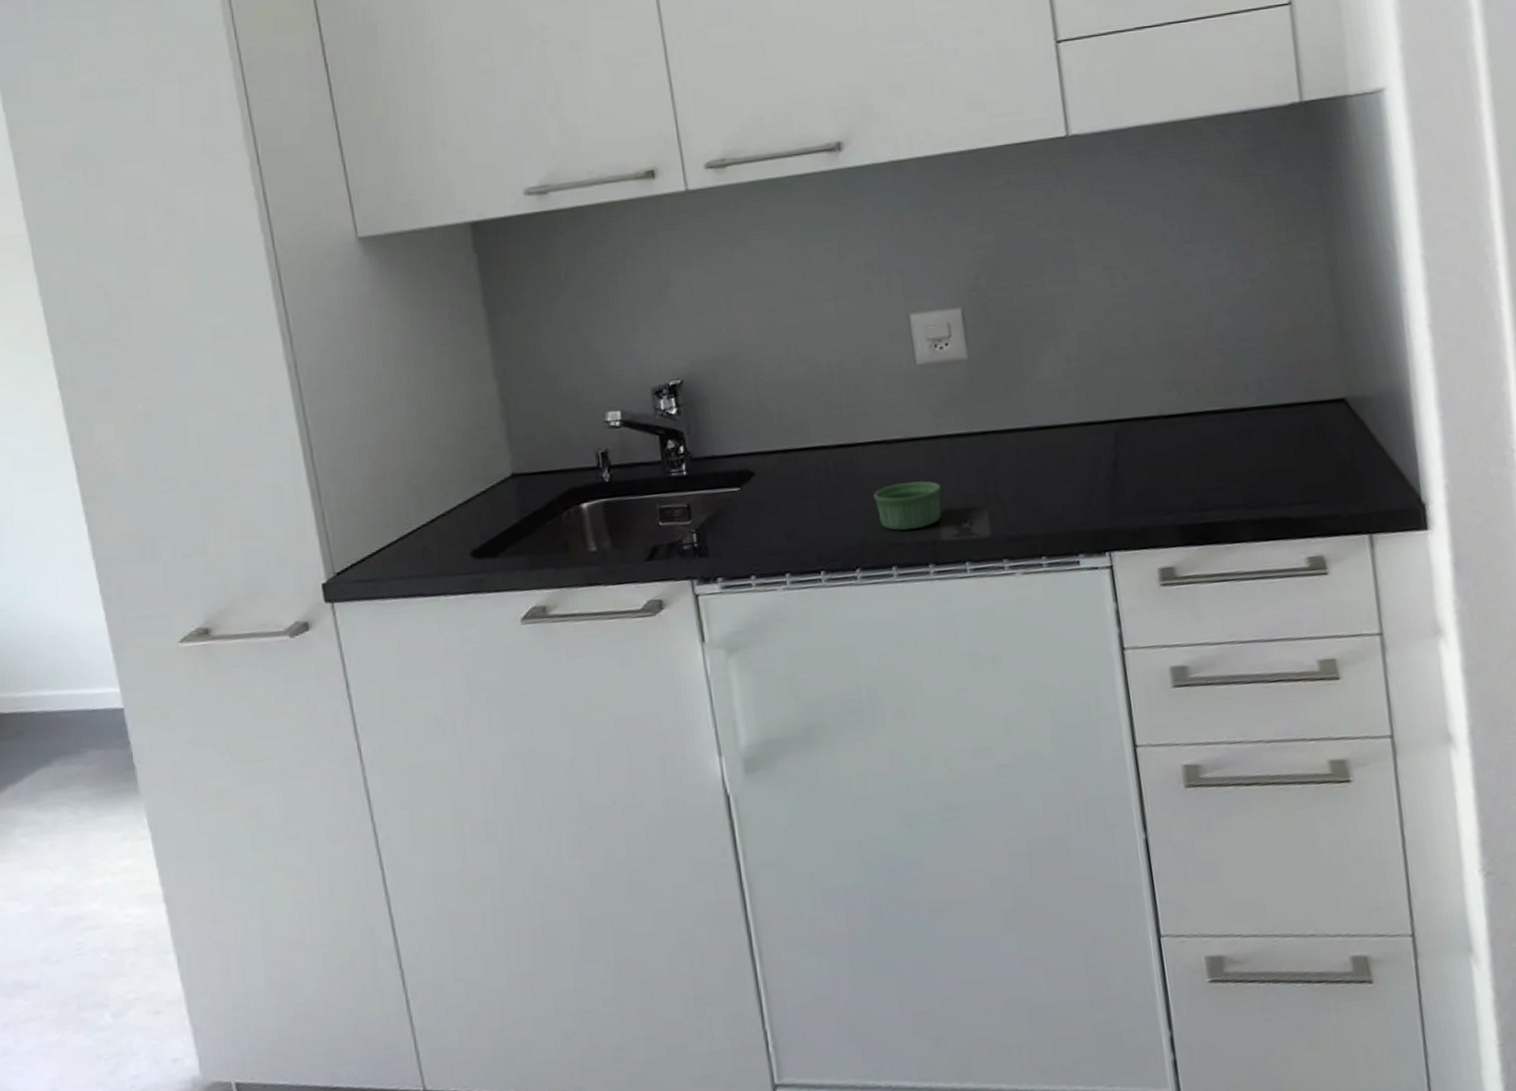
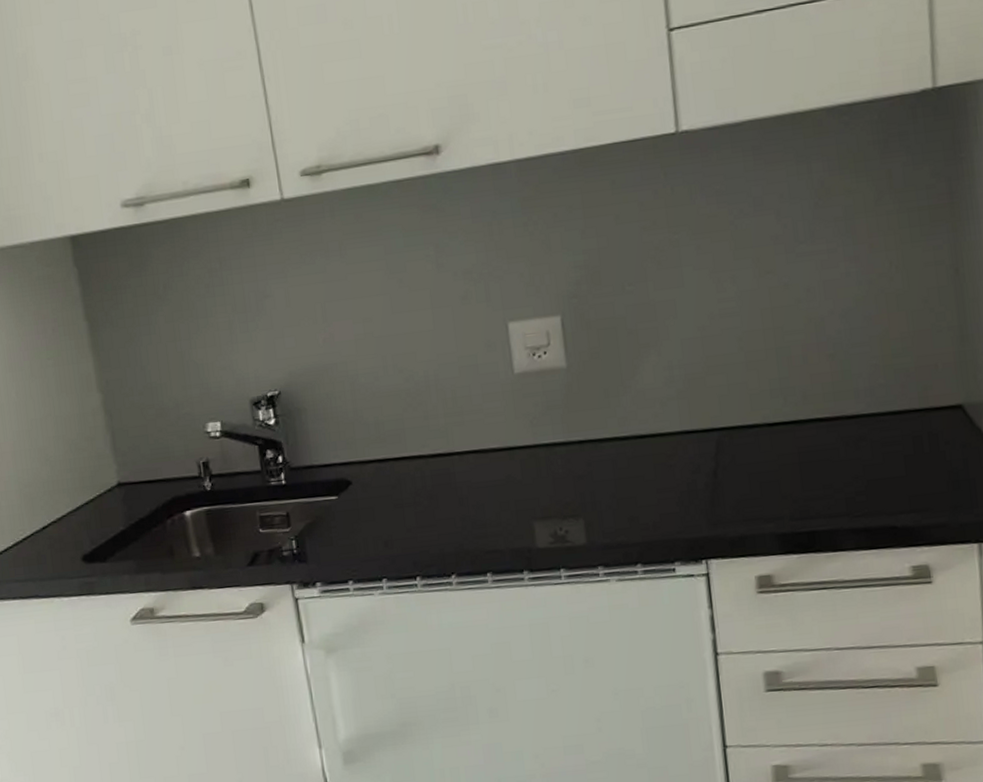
ramekin: present [873,481,942,531] -> none [469,489,537,538]

